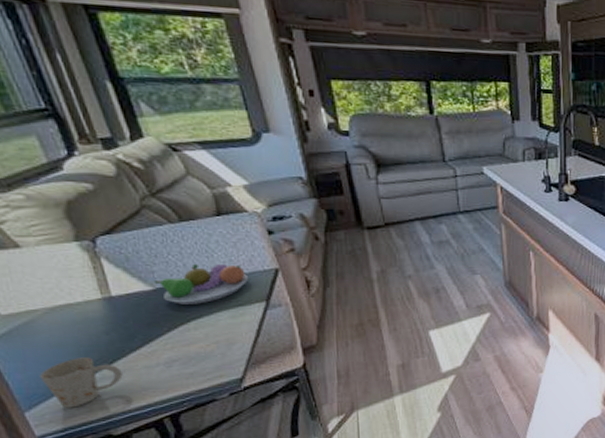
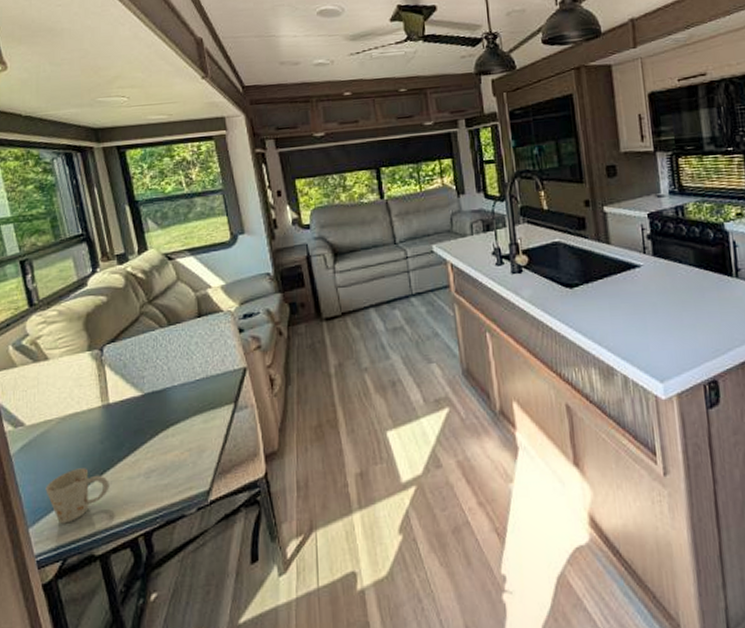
fruit bowl: present [153,263,249,305] -> none [143,365,221,410]

